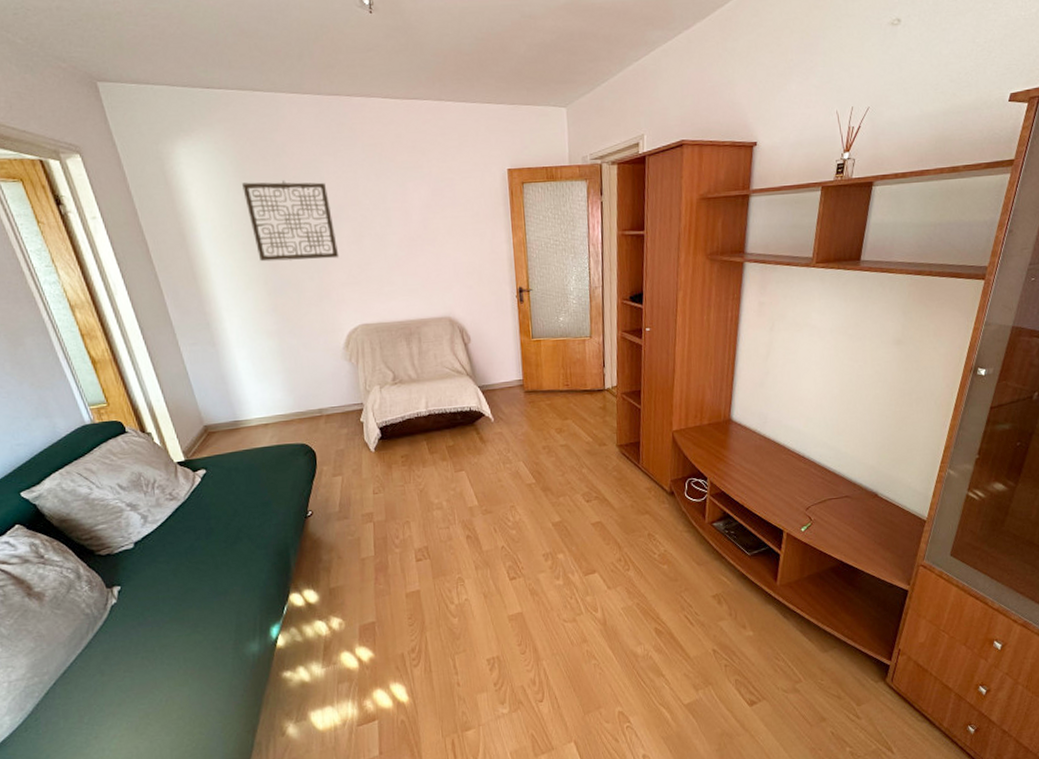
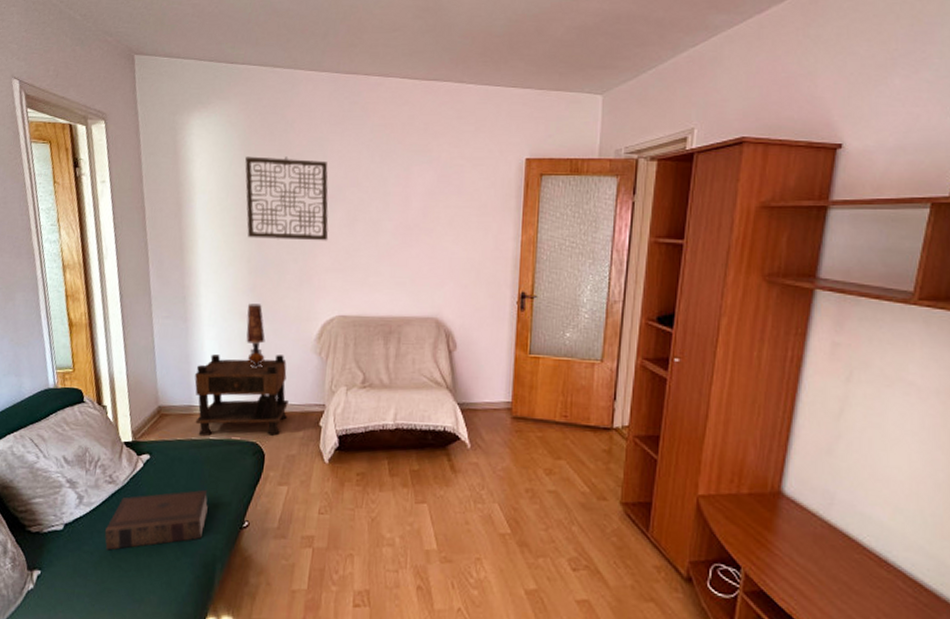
book: none [176,491,272,557] -> present [104,489,208,550]
nightstand: none [234,365,330,447] -> present [194,354,288,437]
table lamp: none [272,322,300,380] -> present [246,303,265,368]

